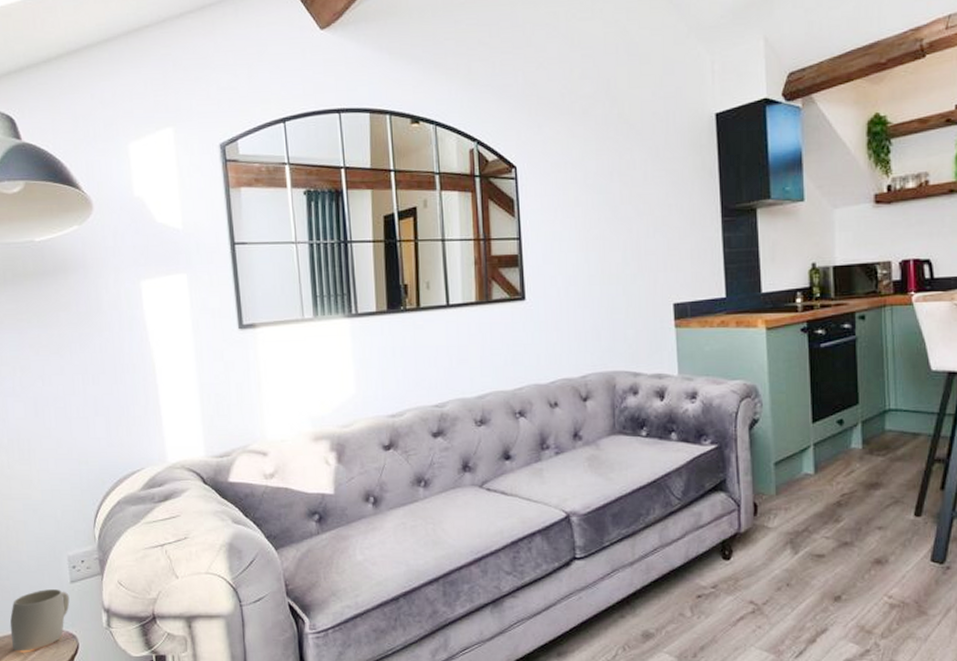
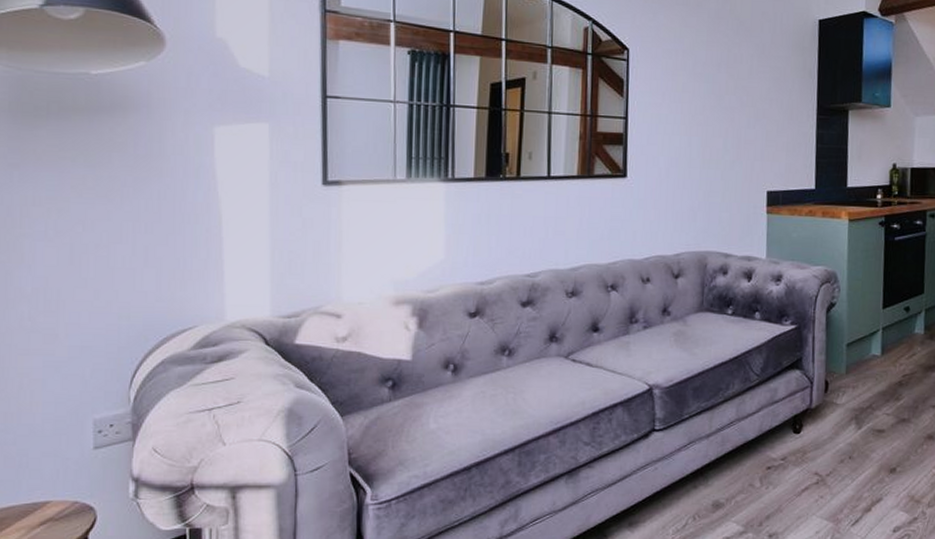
mug: present [10,590,70,652] -> none [11,456,91,526]

